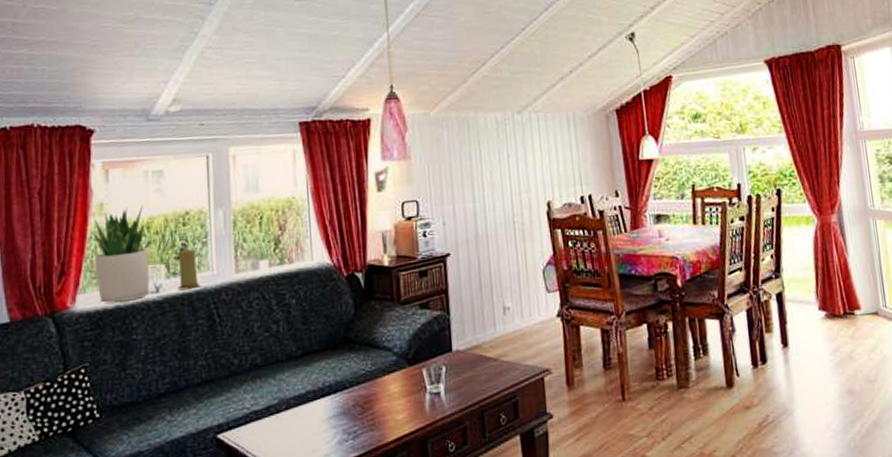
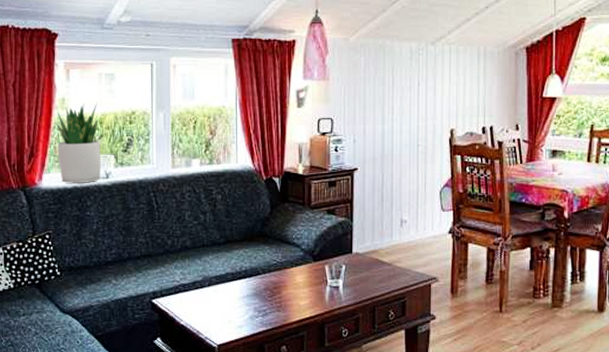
candle: present [178,249,200,290] -> none [124,145,142,179]

